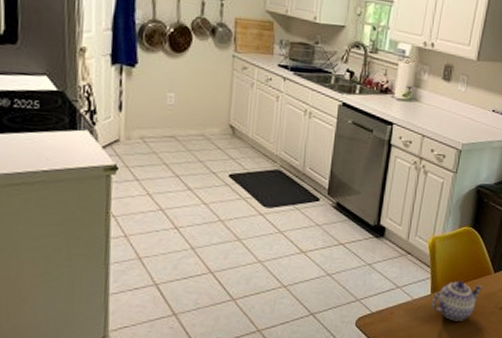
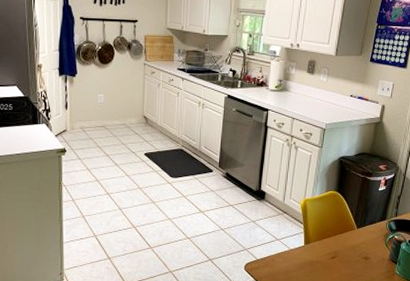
teapot: present [432,281,483,321] -> none [306,235,348,268]

